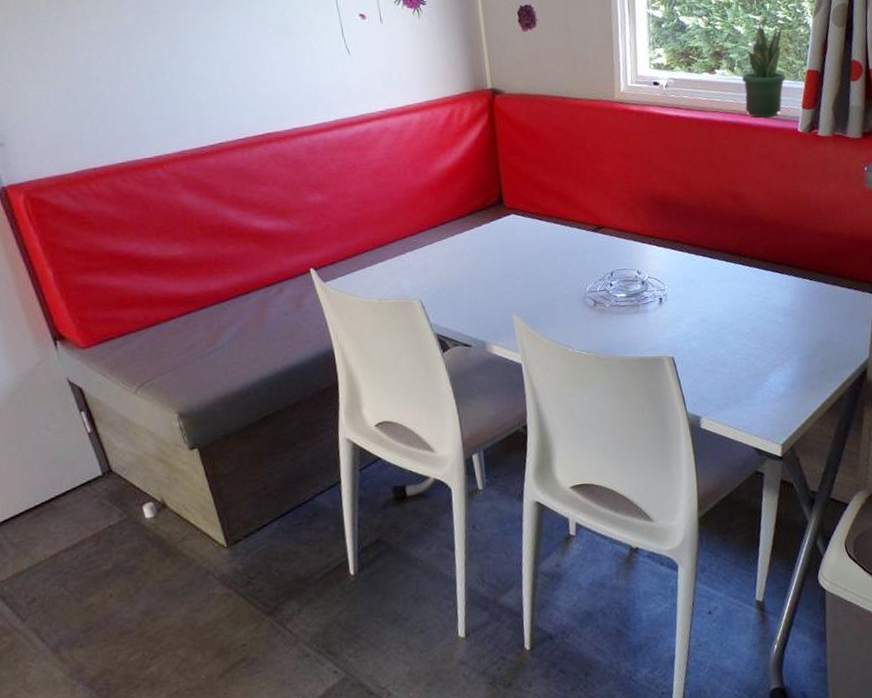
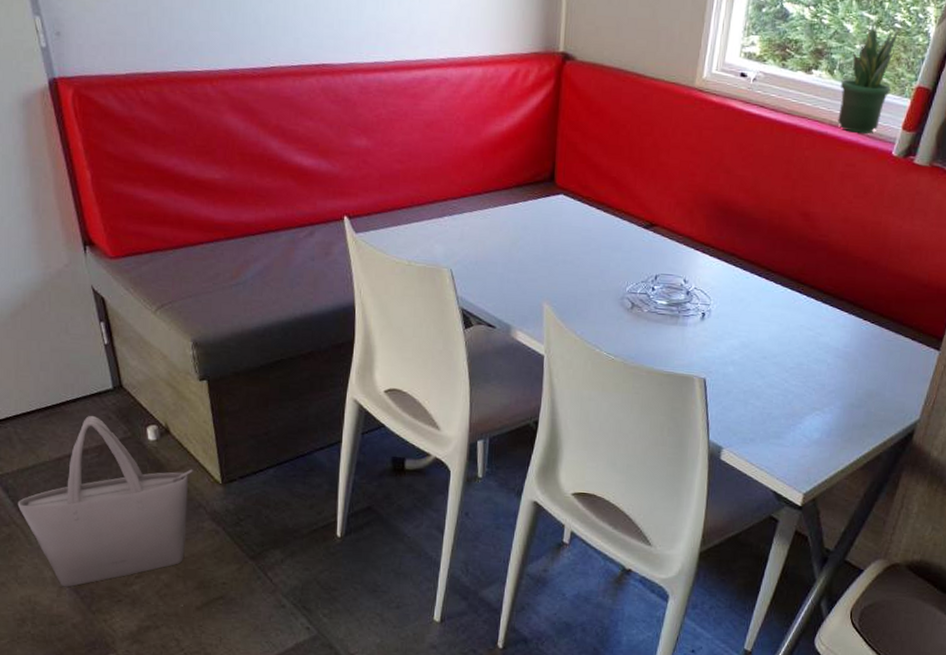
shopping bag: none [16,505,199,685] -> present [17,415,193,587]

